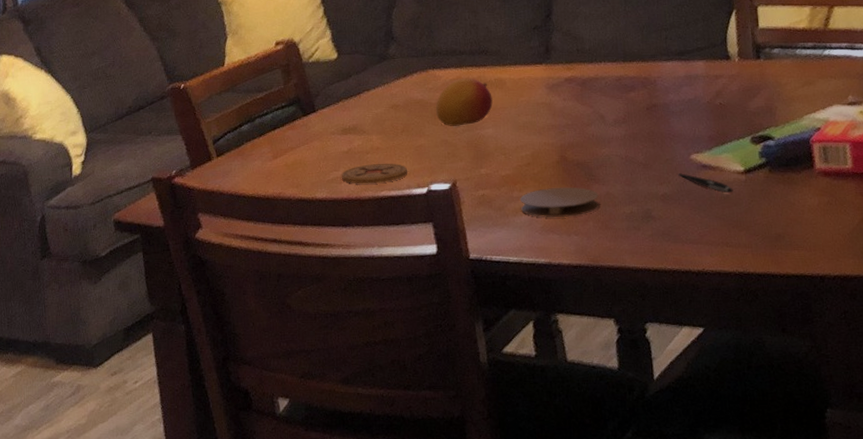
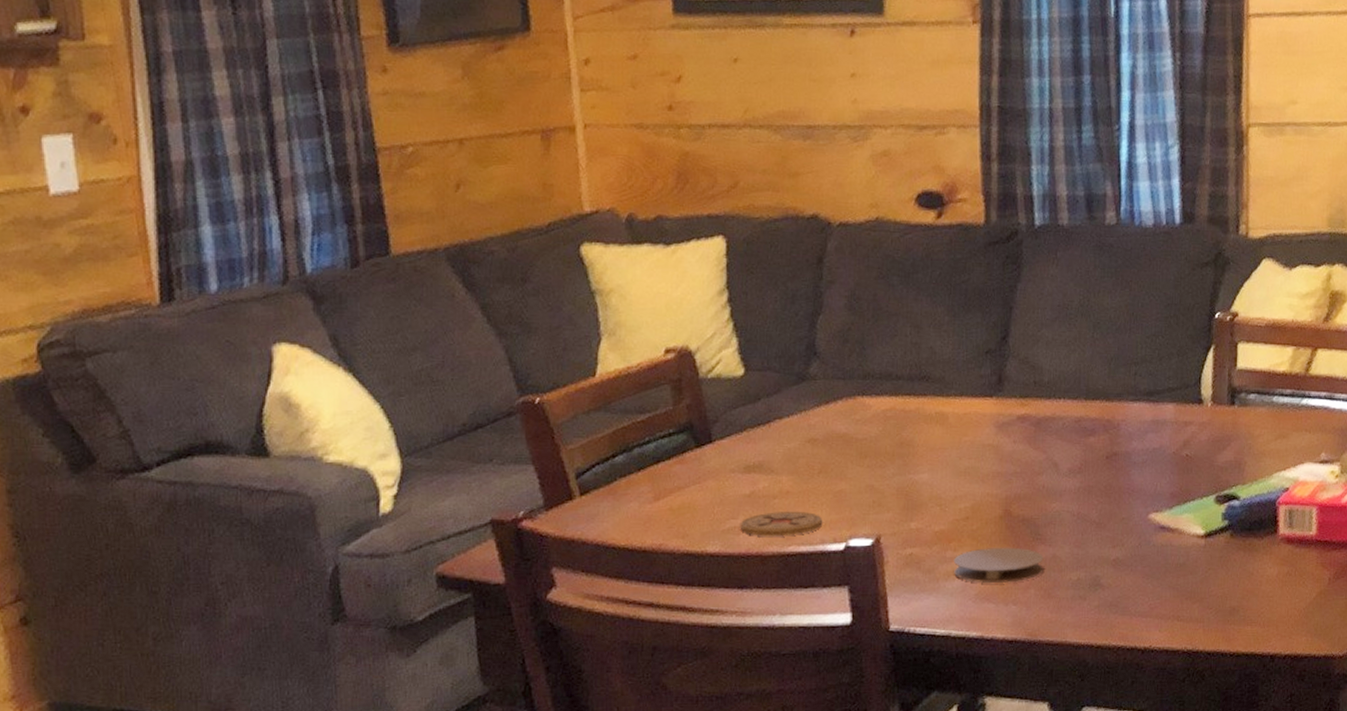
fruit: present [436,78,493,126] -> none [862,409,931,469]
pen: present [678,173,734,193] -> none [1133,535,1191,559]

